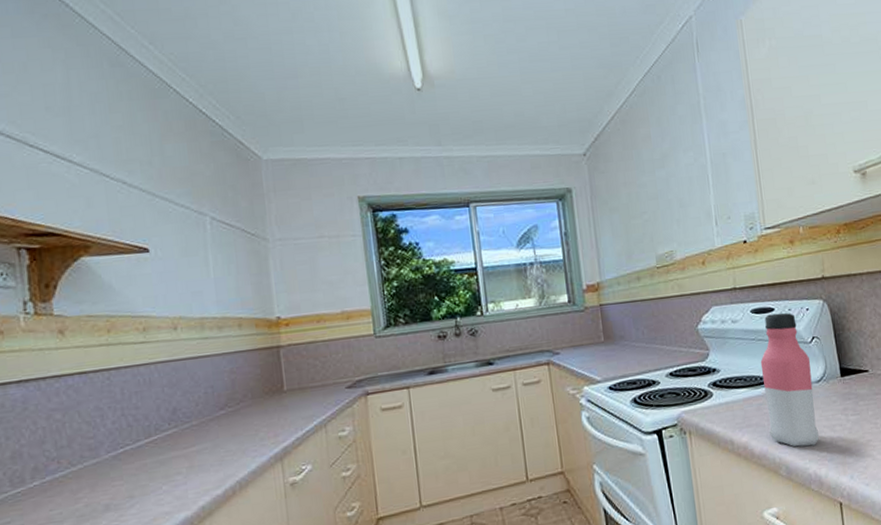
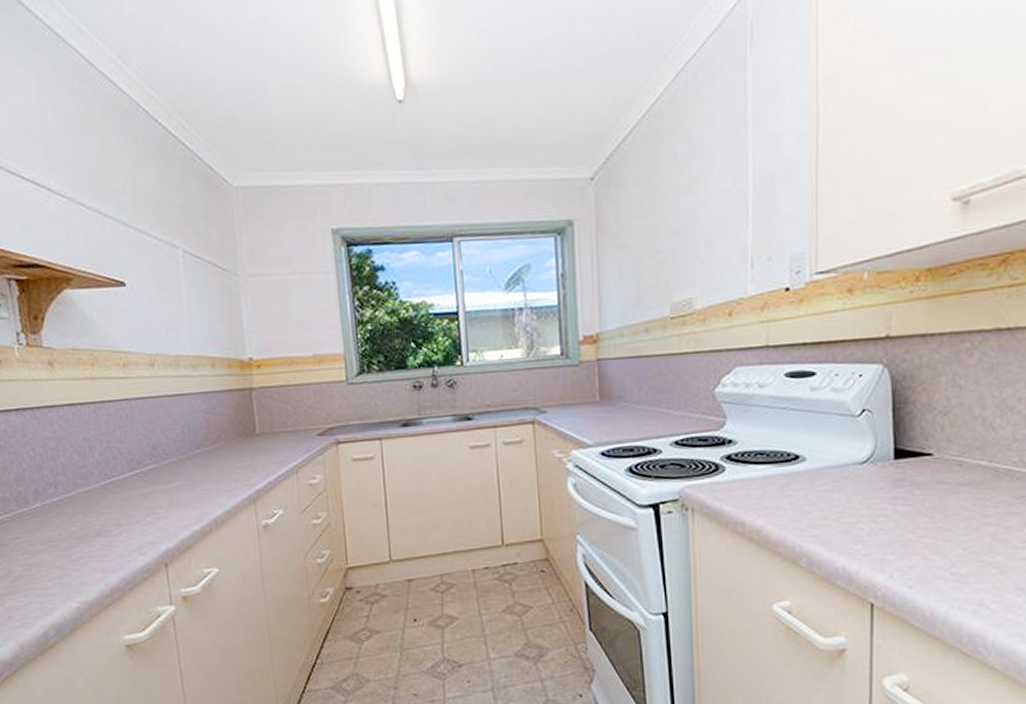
water bottle: present [760,312,819,447] -> none [790,378,856,537]

